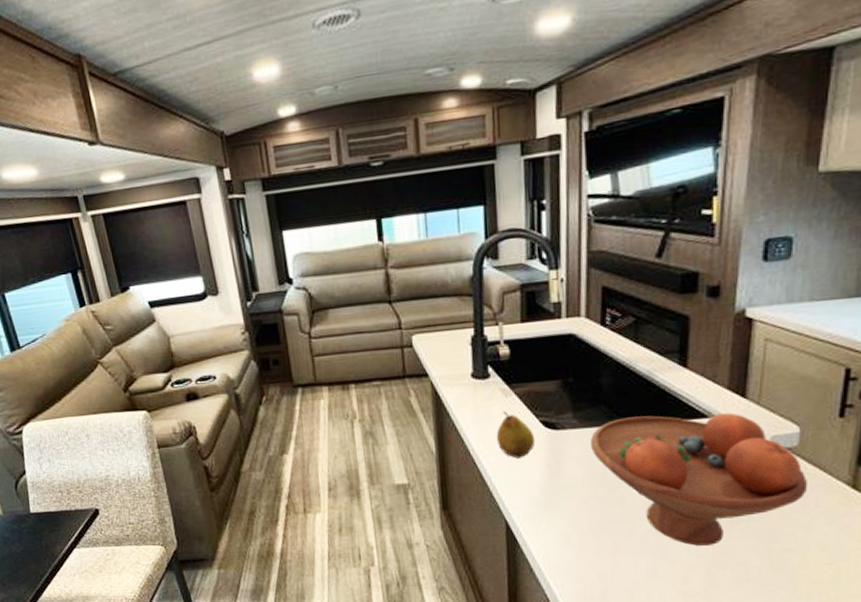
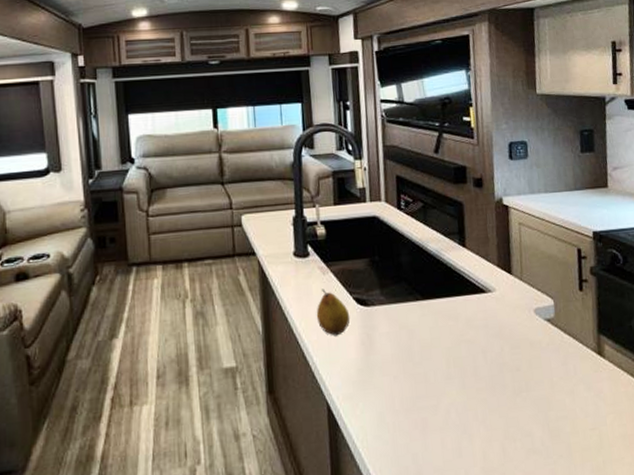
fruit bowl: present [591,412,807,546] -> none [396,288,567,419]

